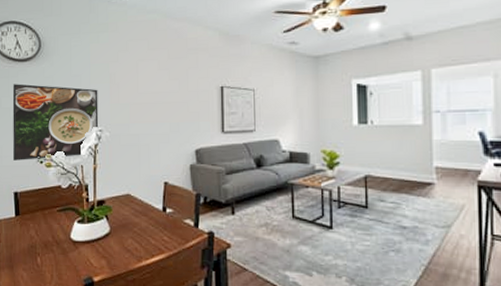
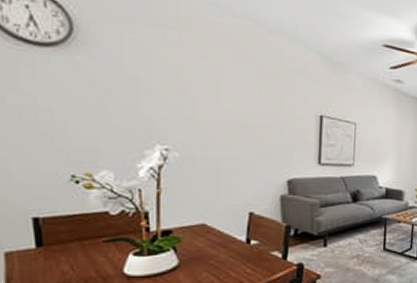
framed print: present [12,84,99,160] -> none [25,75,164,179]

